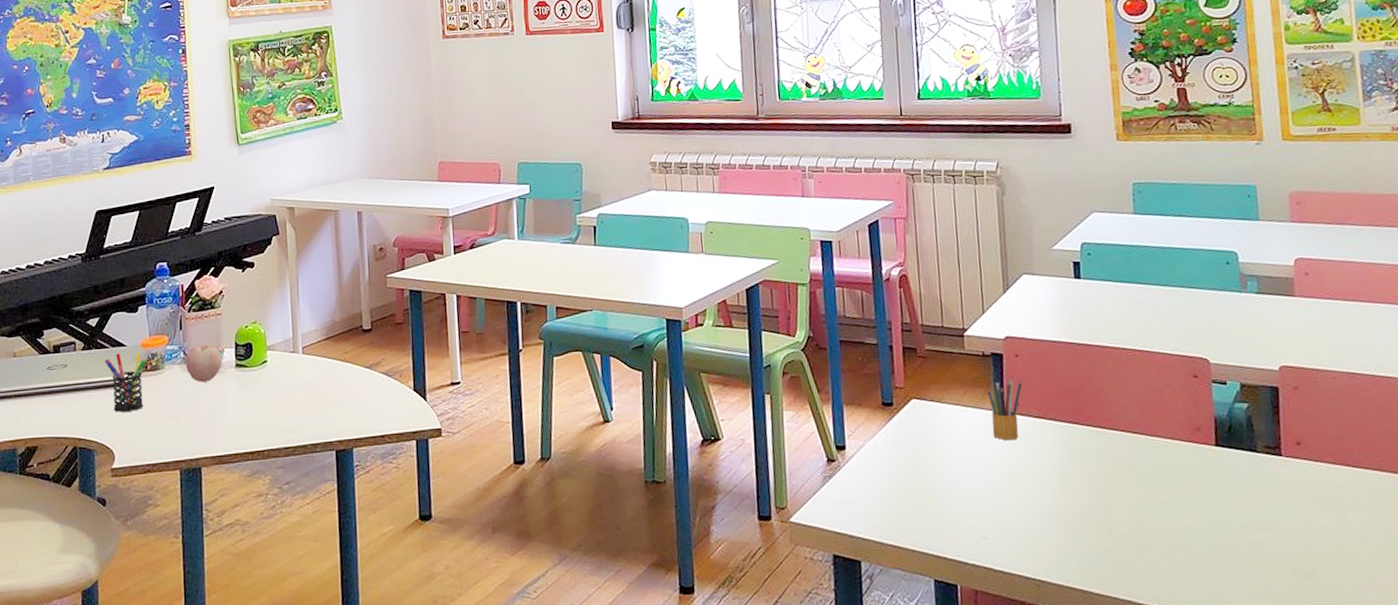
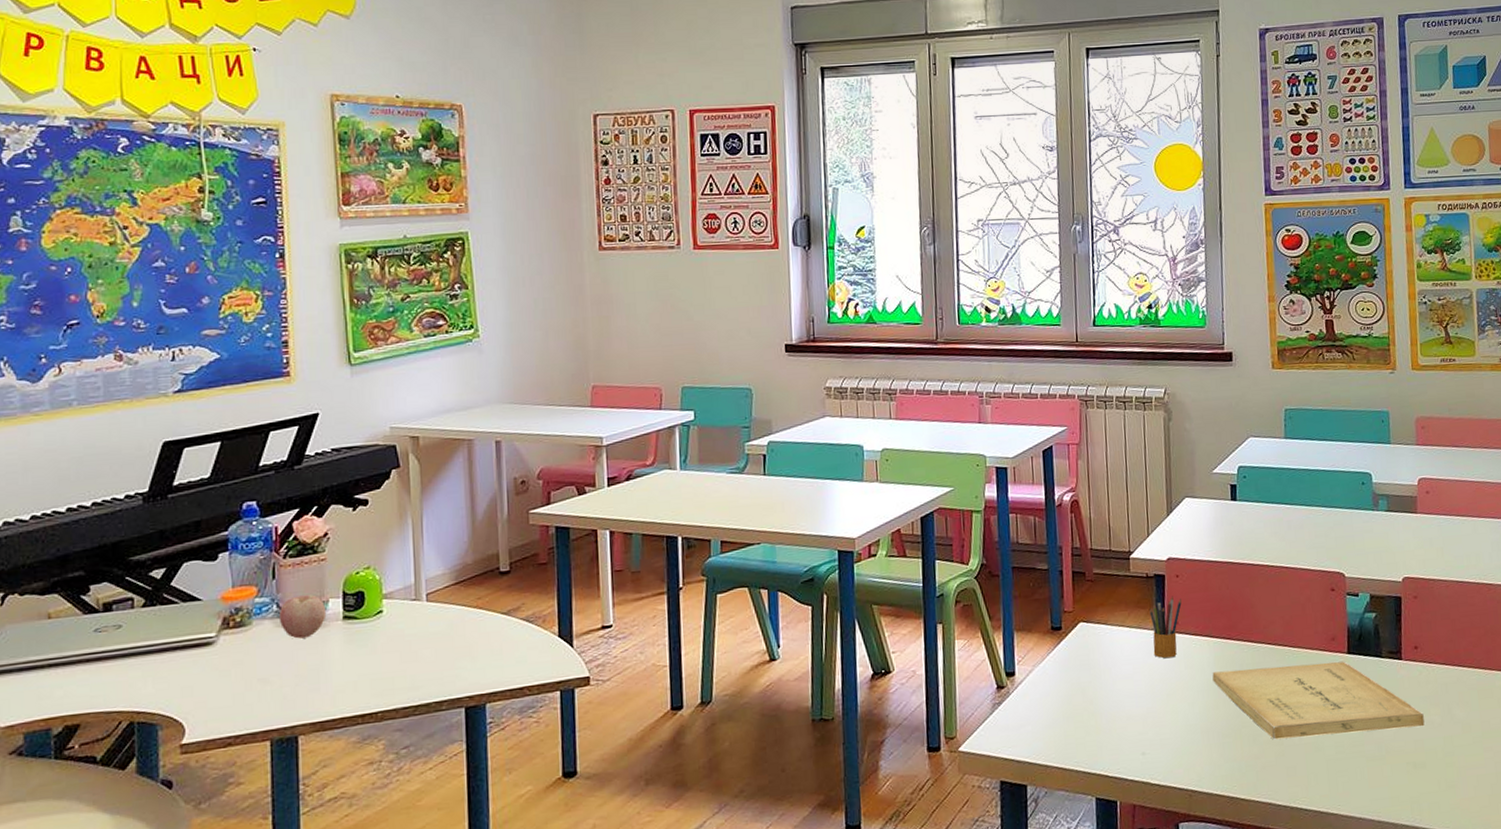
pen holder: present [104,352,146,412] -> none [172,606,228,678]
book: none [1059,454,1312,534] -> present [1212,661,1425,740]

